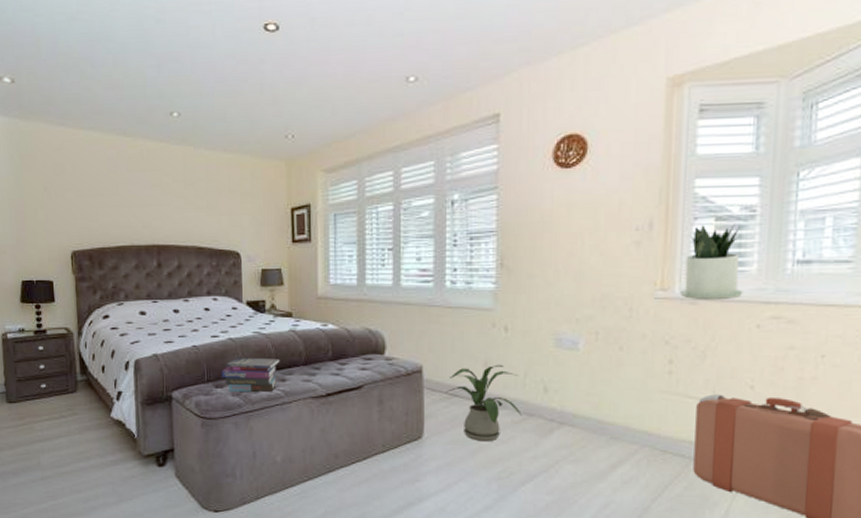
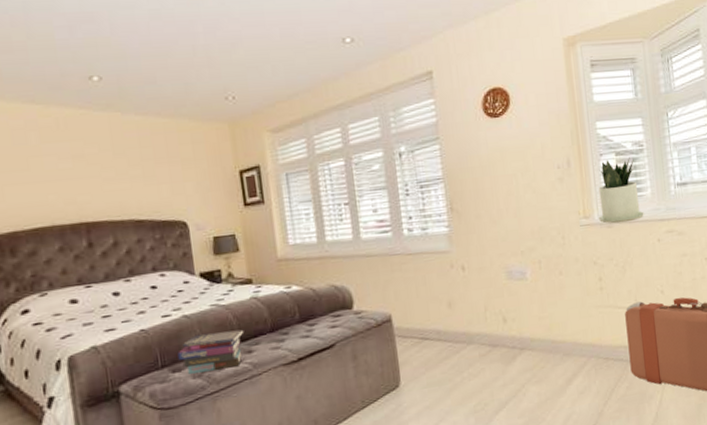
house plant: present [446,364,523,442] -> none [417,302,489,380]

